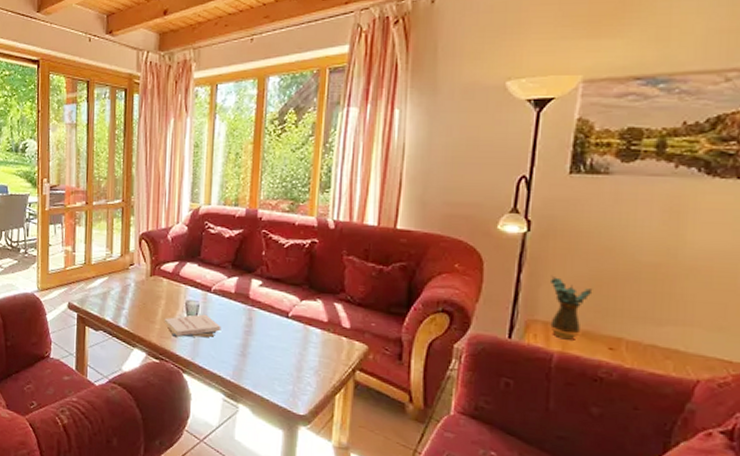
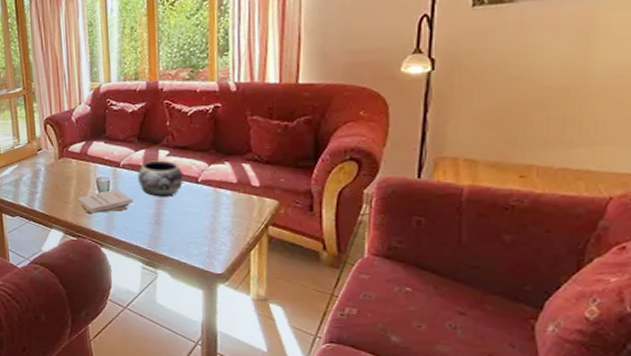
decorative bowl: none [228,289,274,327] -> present [138,160,183,196]
vase: present [550,275,593,340] -> none [458,111,501,173]

